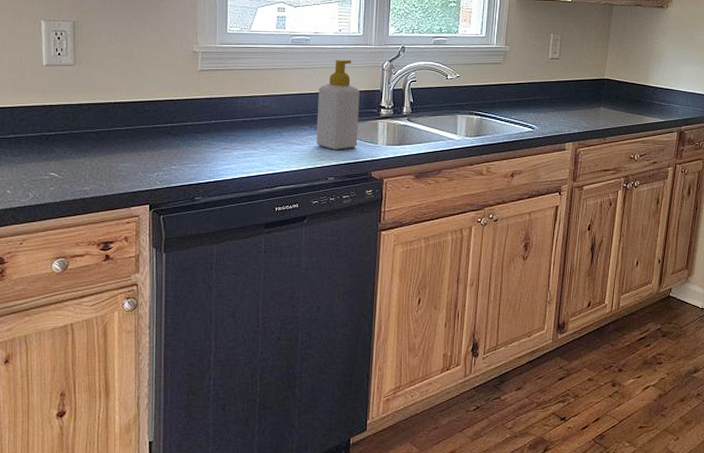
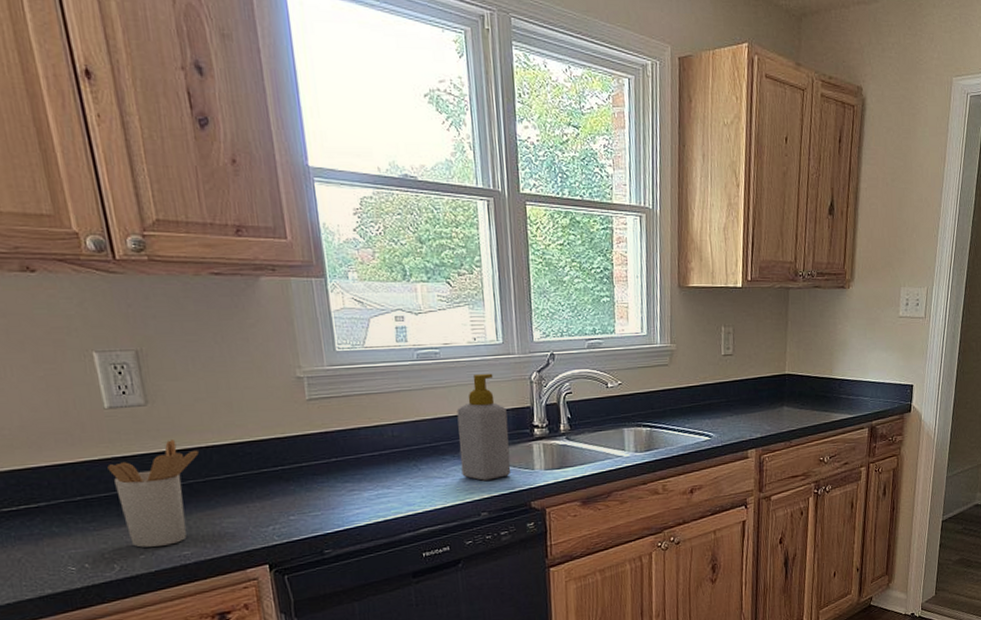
utensil holder: none [37,94,108,181] -> present [107,438,199,548]

